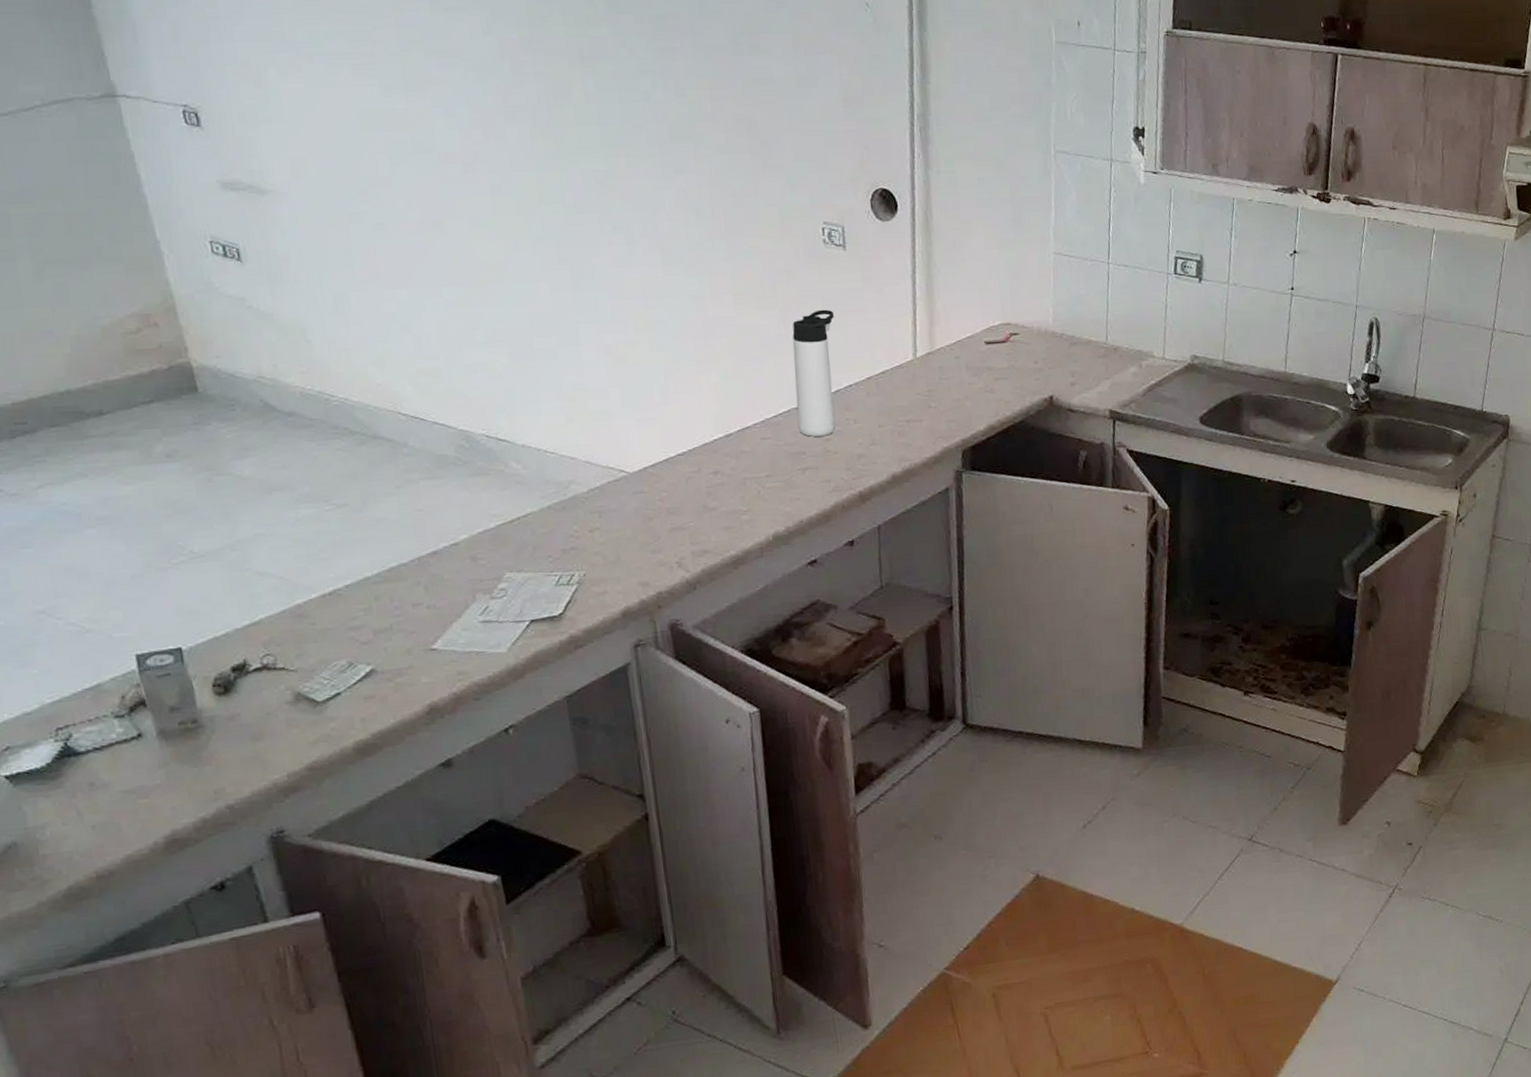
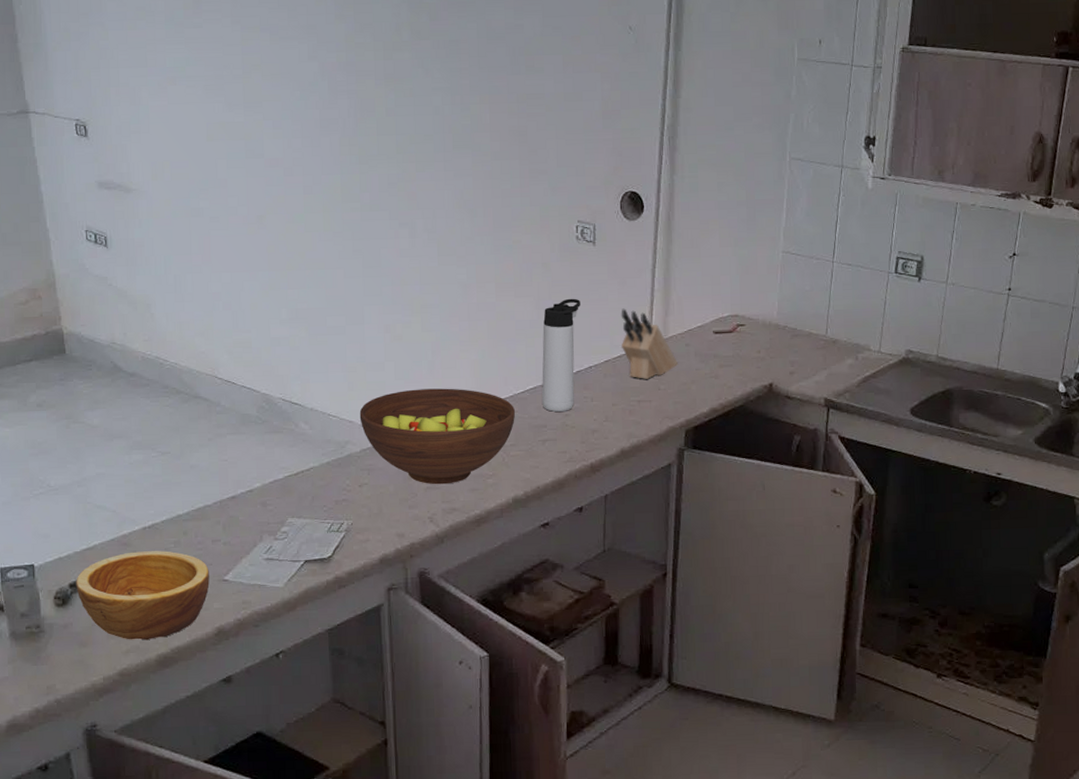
bowl: none [239,620,414,728] -> present [76,551,210,641]
fruit bowl: none [582,415,769,525] -> present [359,388,515,485]
knife block: none [880,319,949,397] -> present [621,308,679,379]

